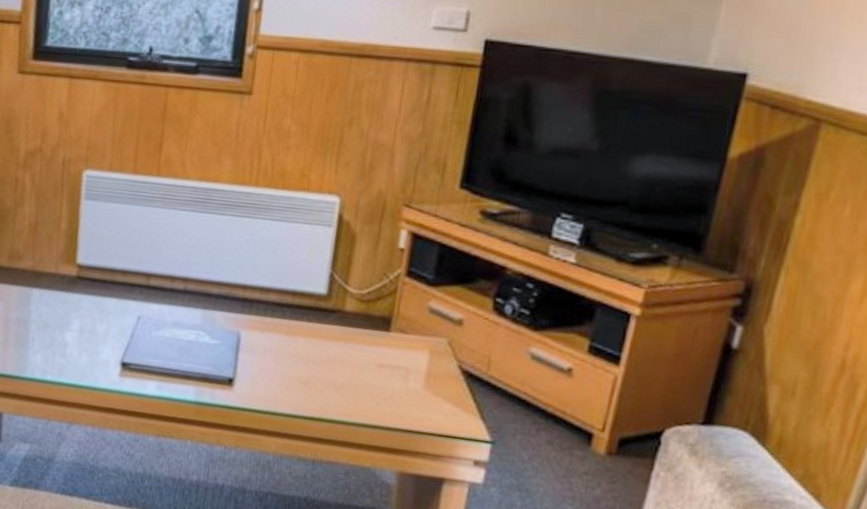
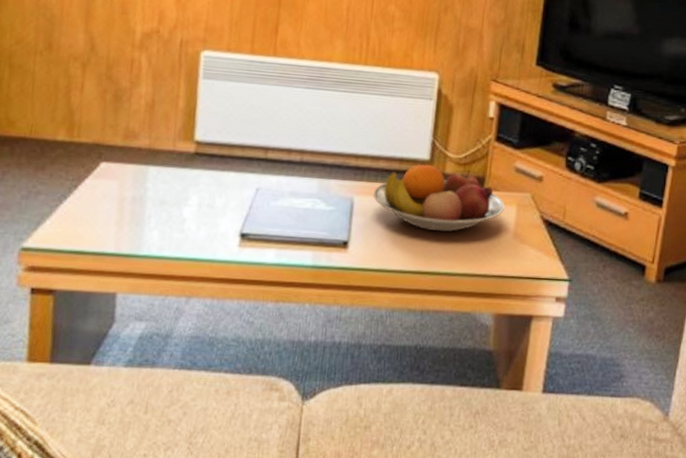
fruit bowl: none [261,299,415,377] -> present [373,164,505,232]

